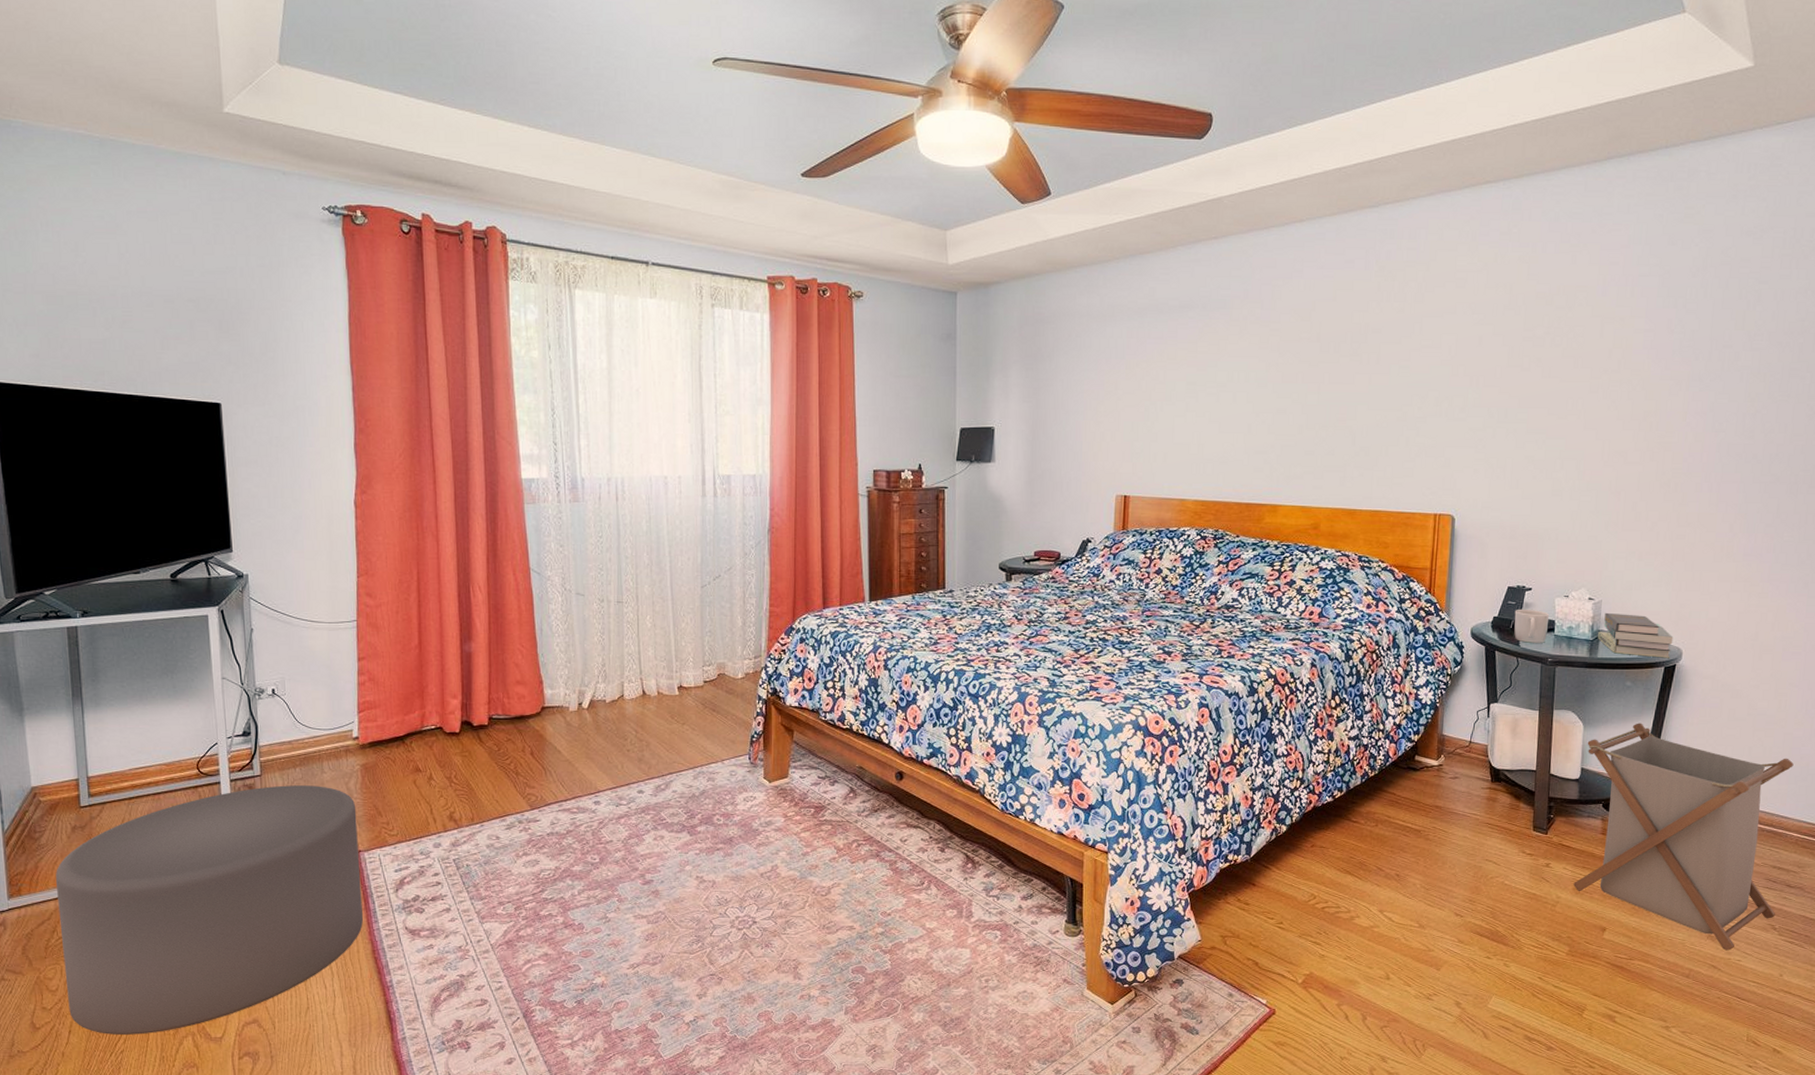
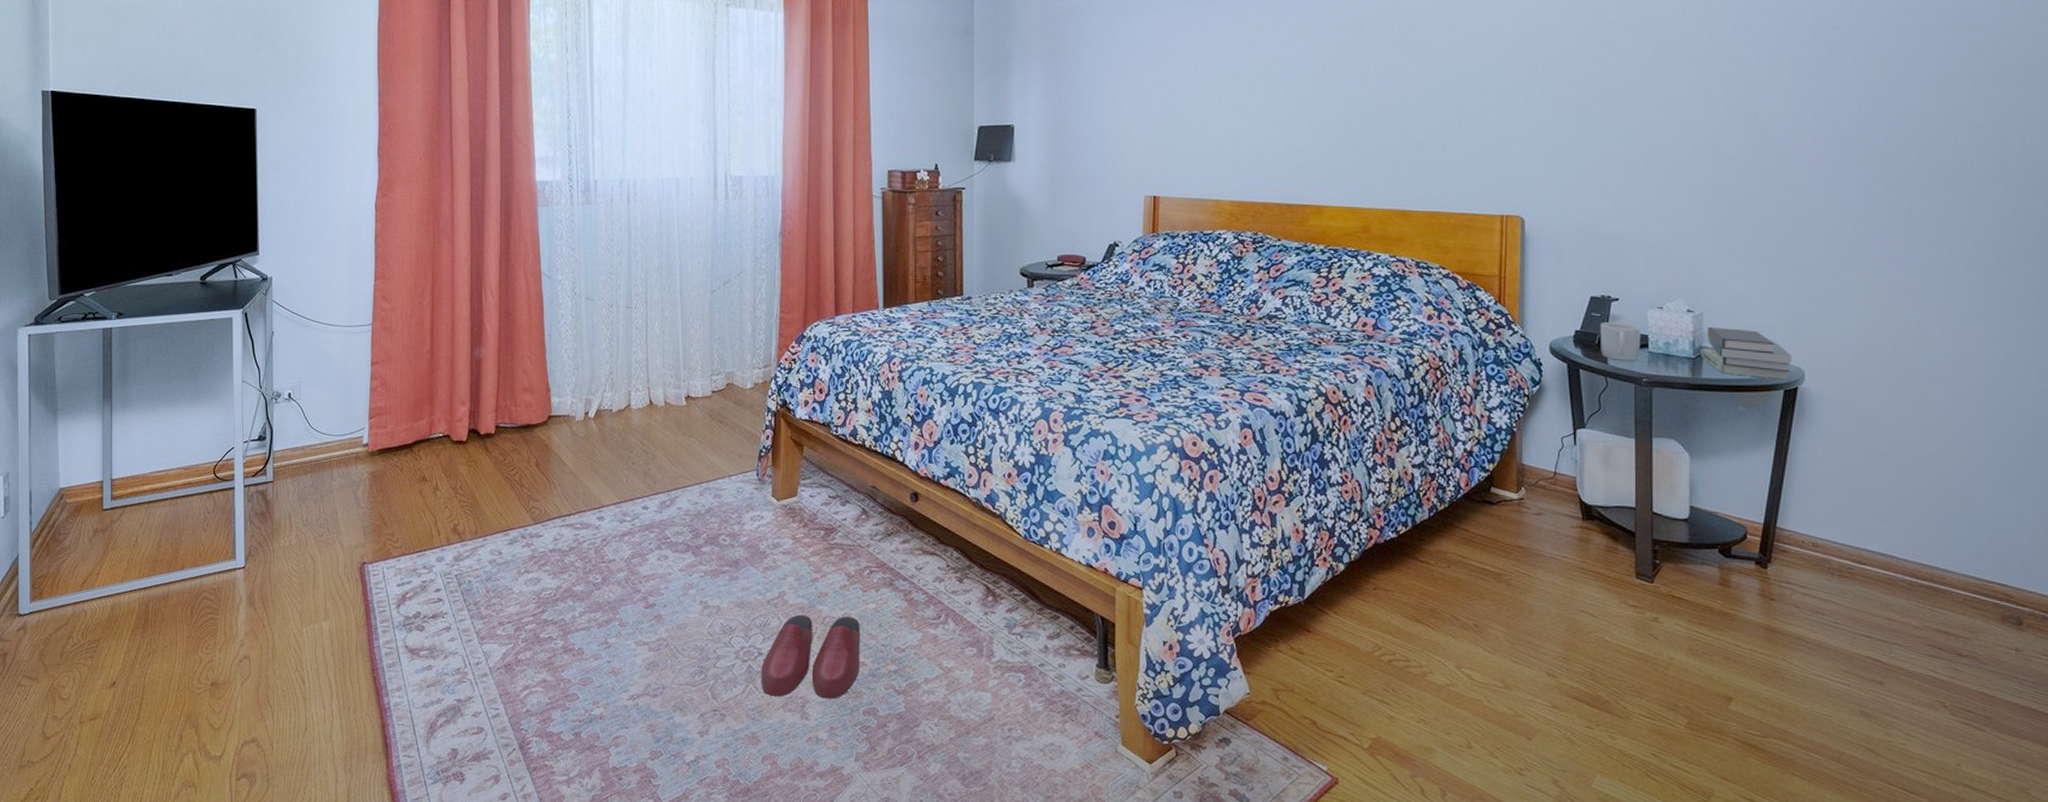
pouf: present [55,785,363,1035] -> none [75,492,364,749]
slippers: none [756,885,849,960] -> present [761,614,860,699]
laundry basket: present [1573,723,1794,950] -> none [1689,454,1954,730]

